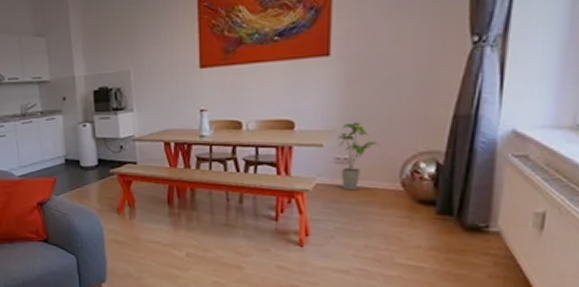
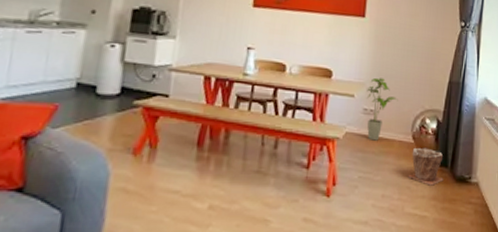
plant pot: none [397,195,447,236] -> present [408,147,443,186]

